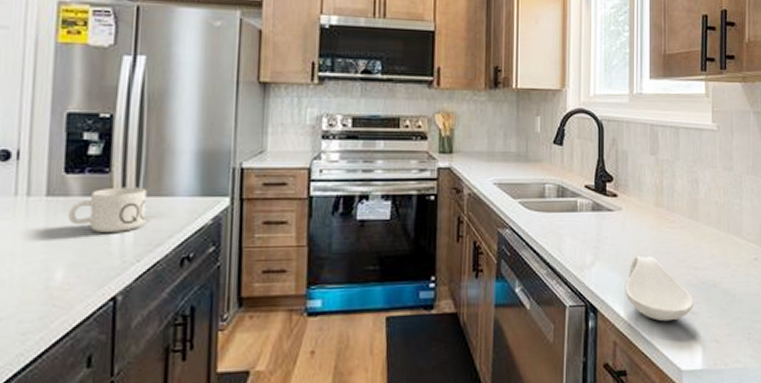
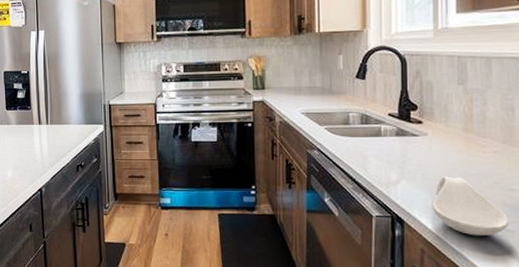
mug: present [68,187,147,232] -> none [11,118,54,148]

